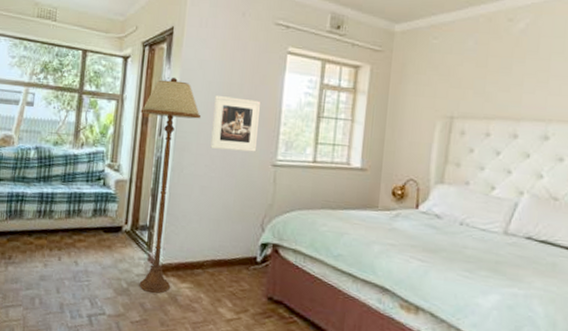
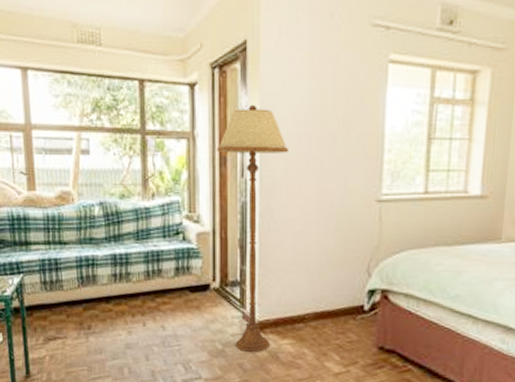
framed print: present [210,96,260,152] -> none [303,123,359,187]

